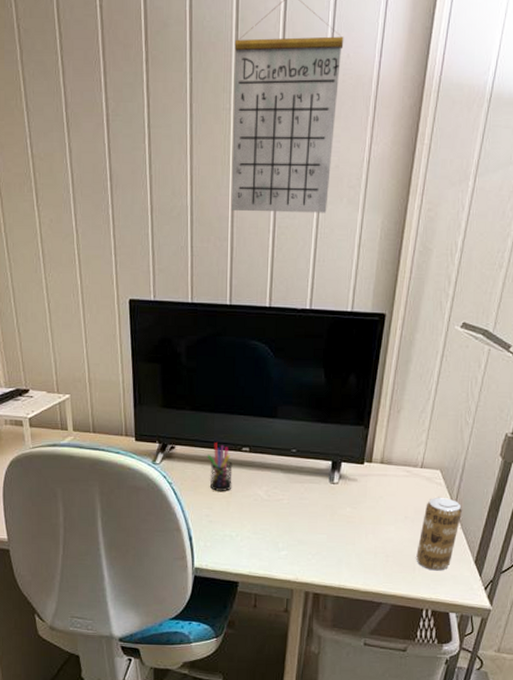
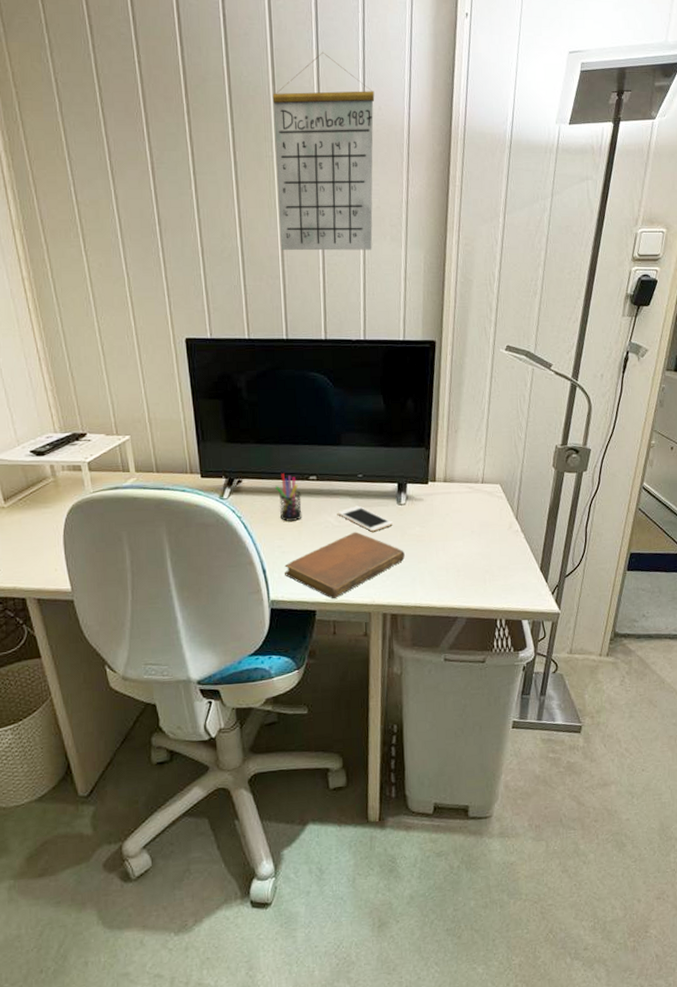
notebook: none [210,507,333,573] -> present [284,531,405,600]
cell phone: none [268,481,324,509] -> present [338,505,394,532]
beverage can: present [416,498,462,571] -> none [485,510,524,581]

